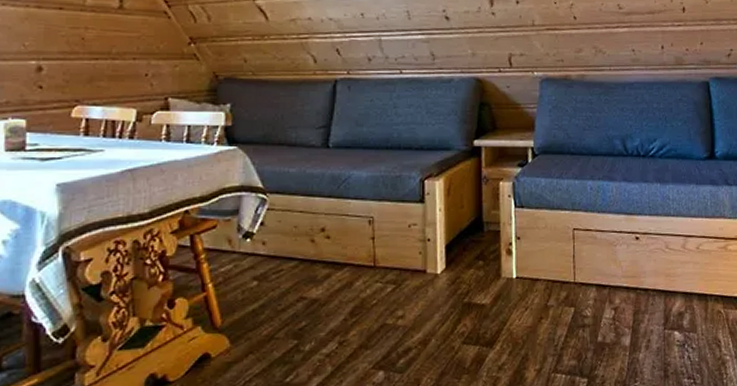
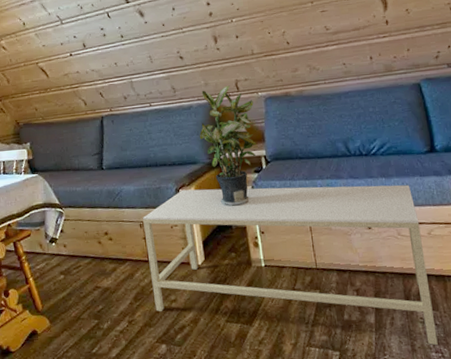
coffee table: none [373,180,692,370] -> present [143,185,438,345]
potted plant: none [457,59,527,205] -> present [199,85,257,206]

